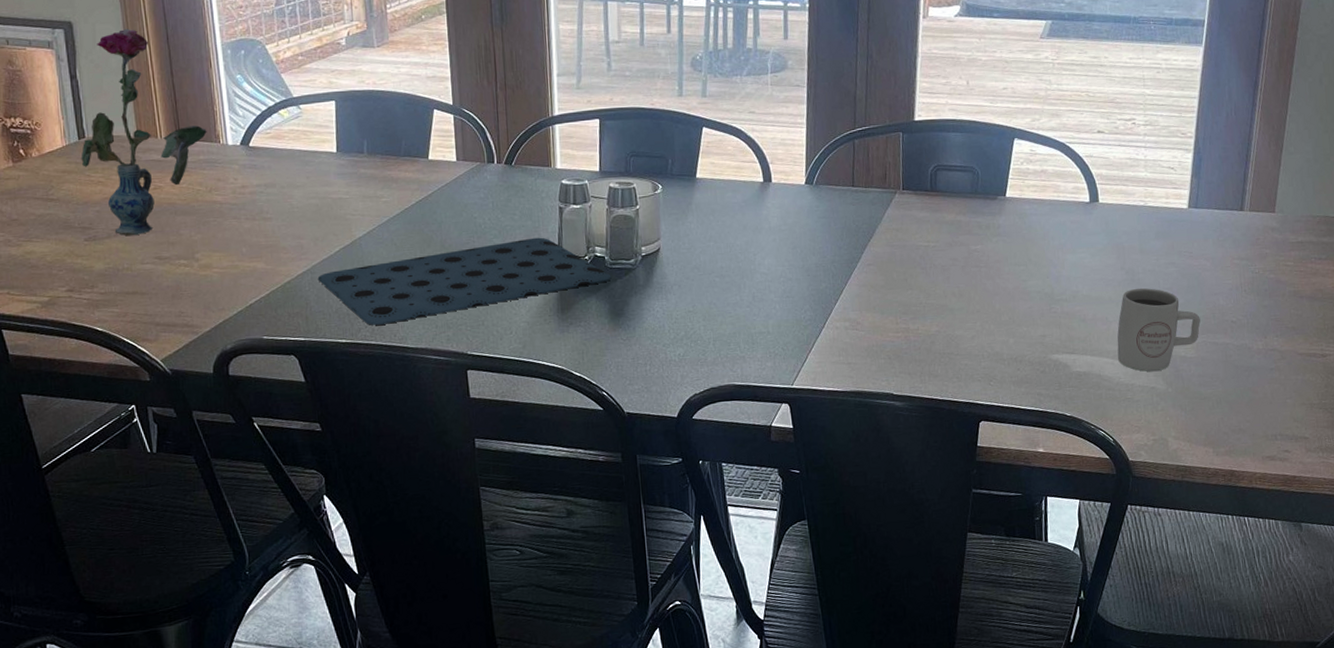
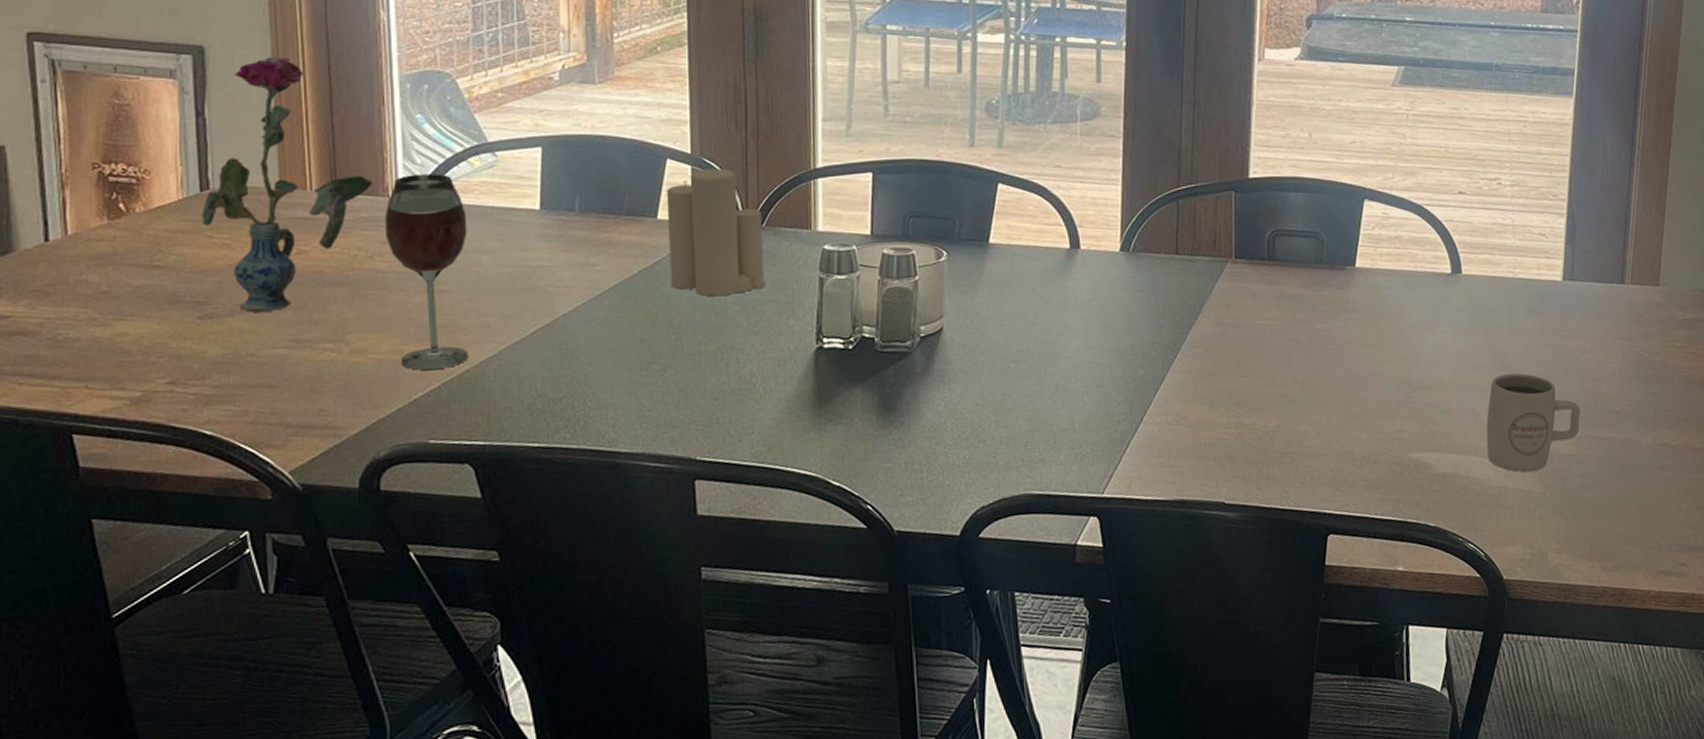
wineglass: none [218,123,289,282] -> present [384,173,468,371]
placemat: present [317,237,612,325] -> none [506,314,882,425]
candle: none [434,109,518,223] -> present [666,159,767,297]

